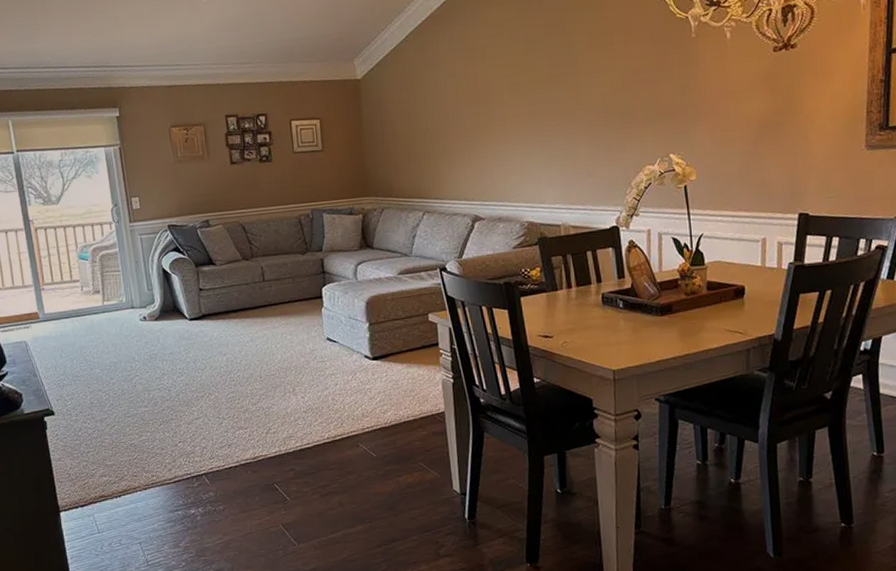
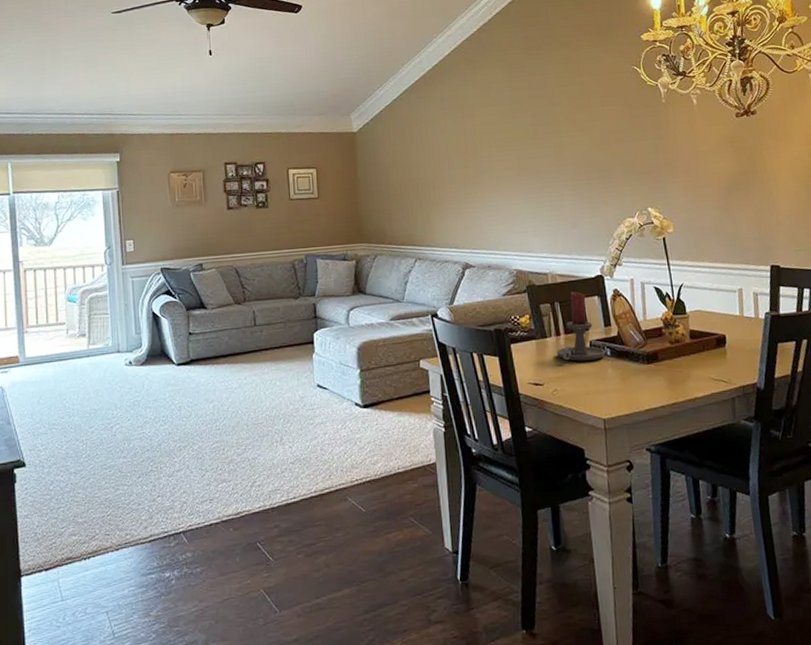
candle holder: none [568,243,618,314] -> present [557,291,606,361]

